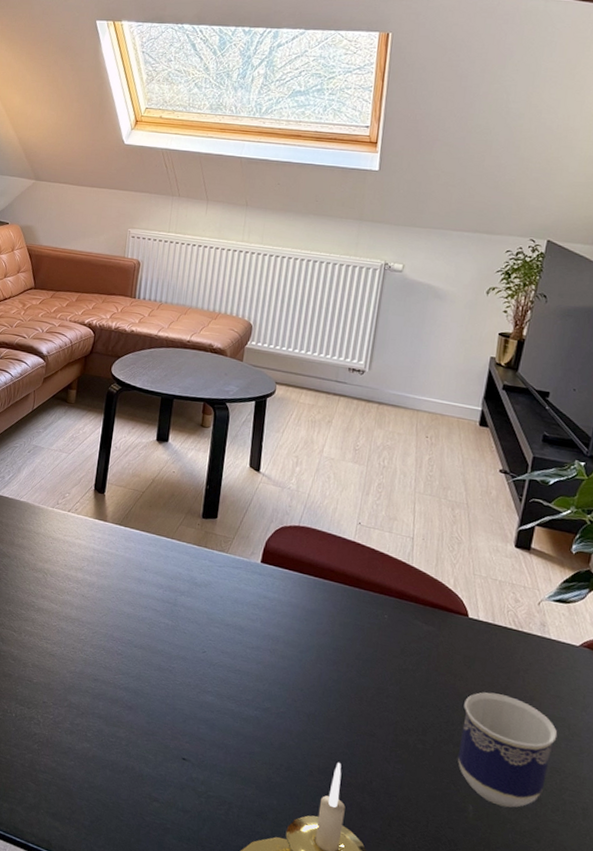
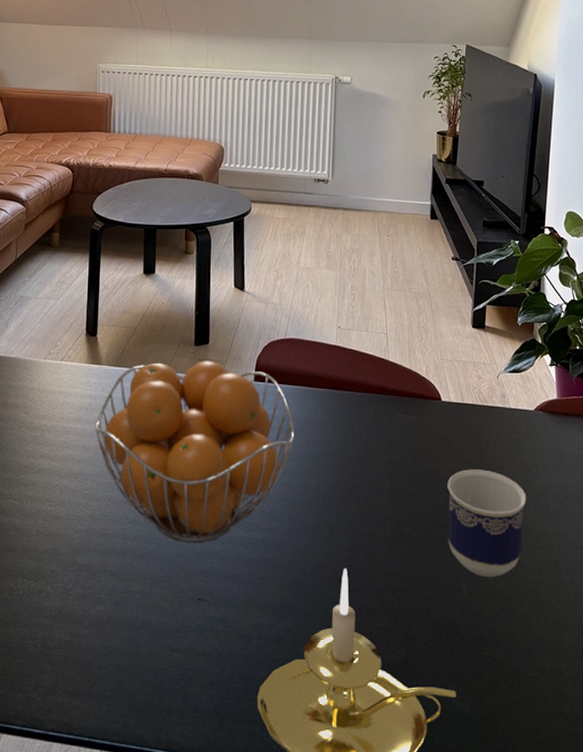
fruit basket: none [95,527,299,708] -> present [95,361,295,543]

